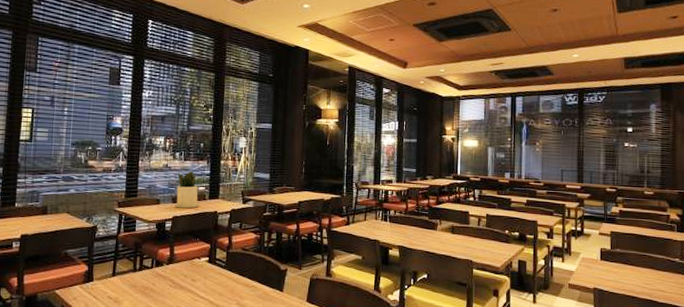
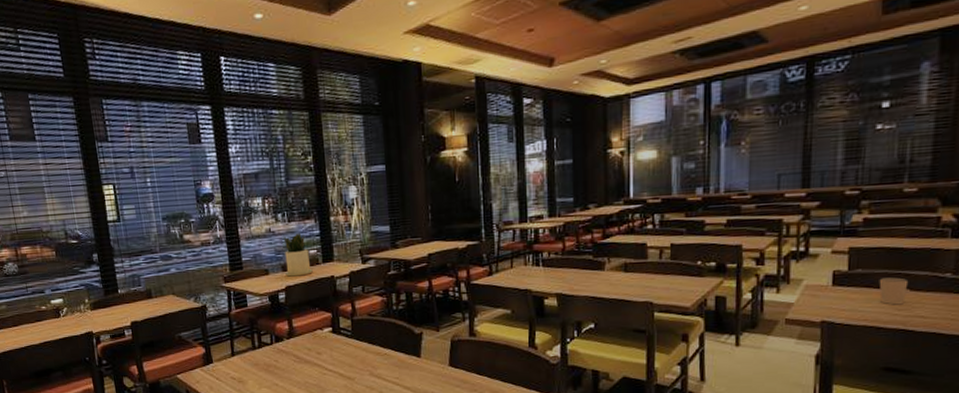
cup: none [632,258,653,280] -> present [879,277,910,305]

